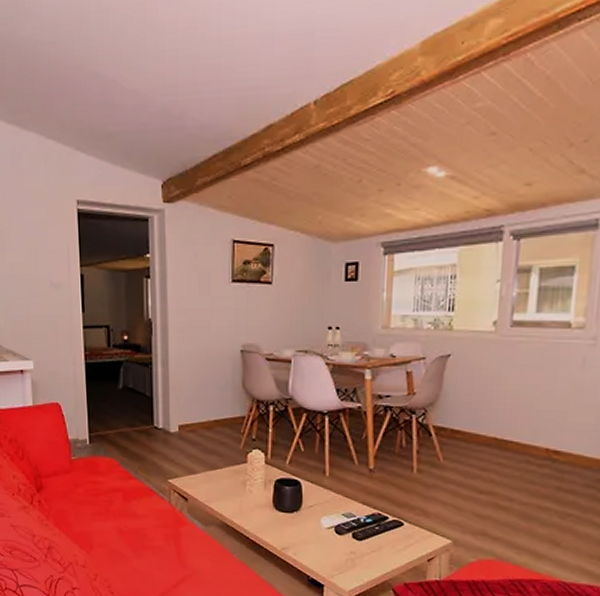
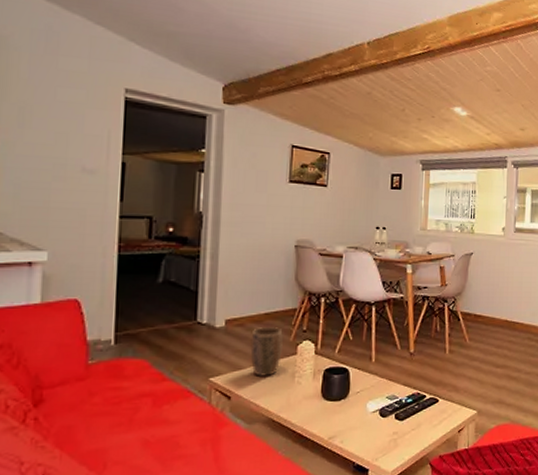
plant pot: none [202,434,233,483] -> present [250,327,283,378]

